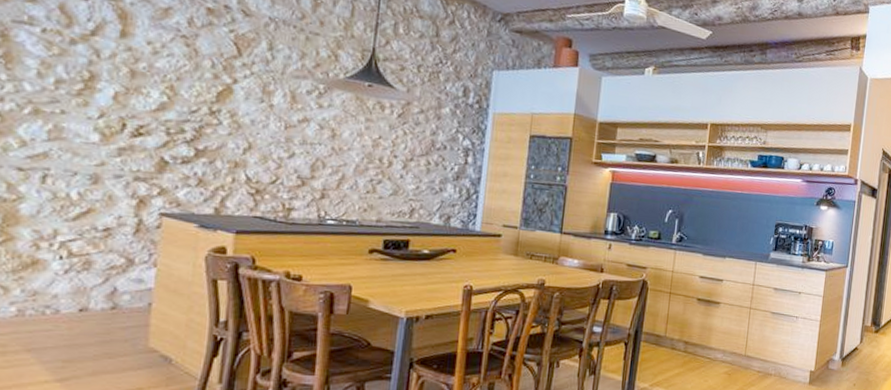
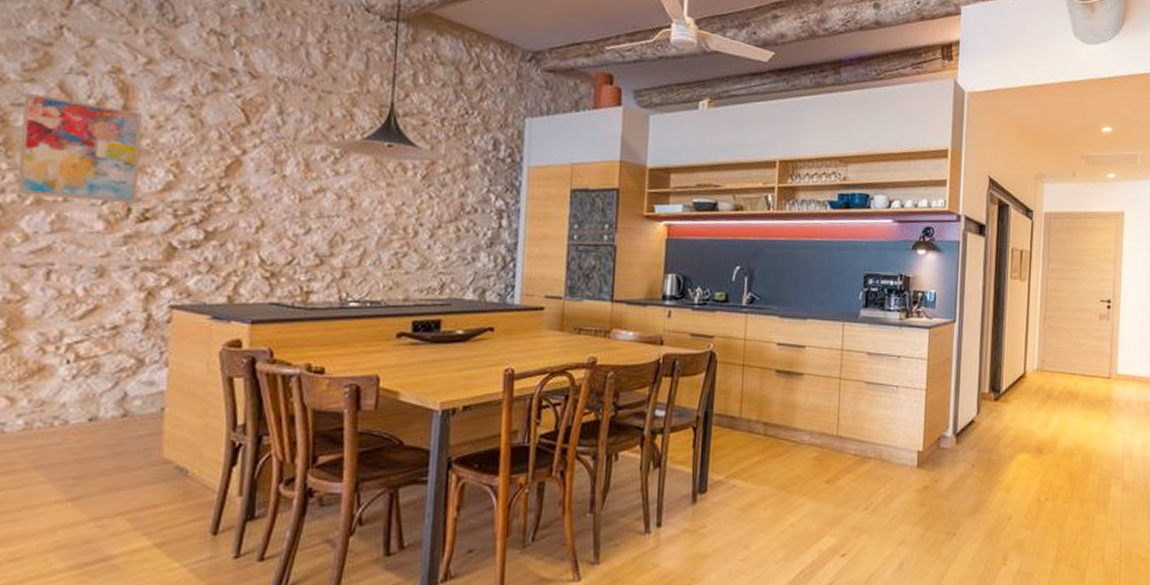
wall art: none [16,10,140,121] -> present [18,92,143,204]

